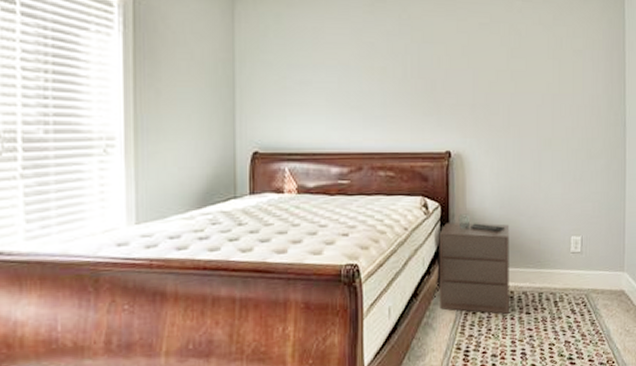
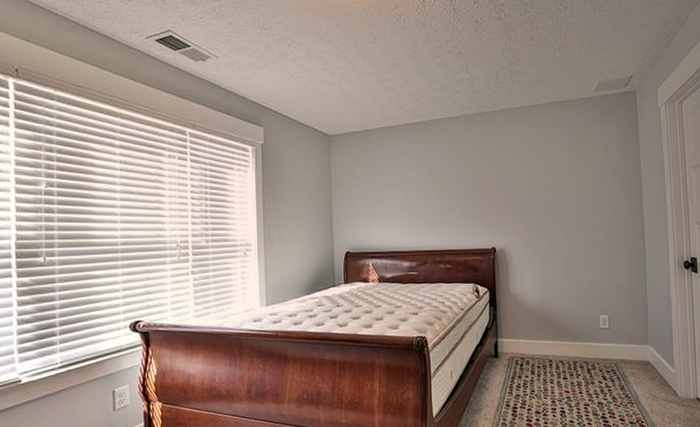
nightstand: present [439,213,510,314] -> none [488,297,549,379]

